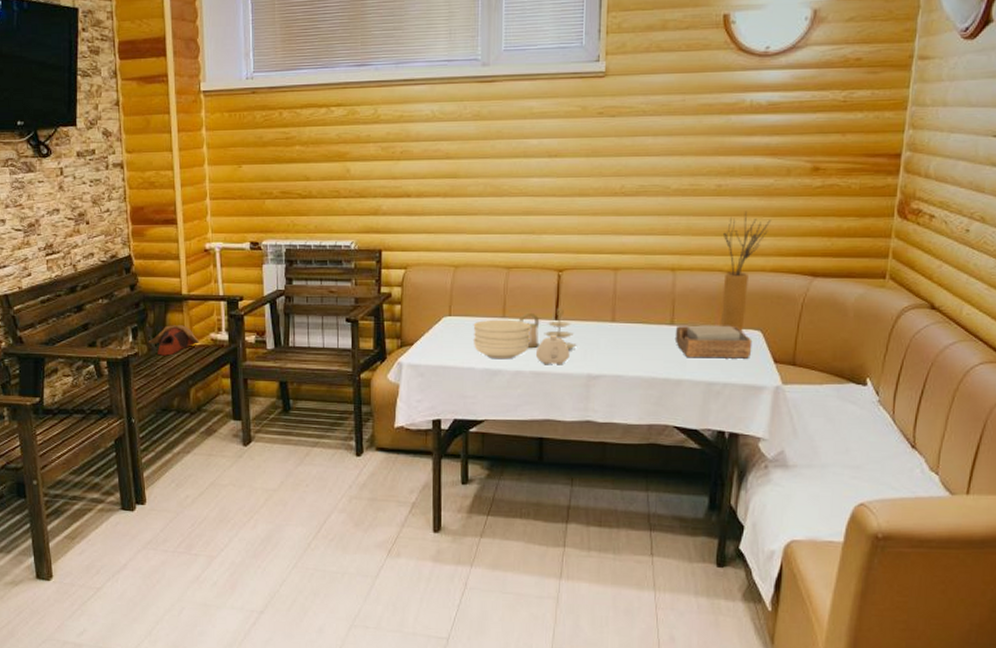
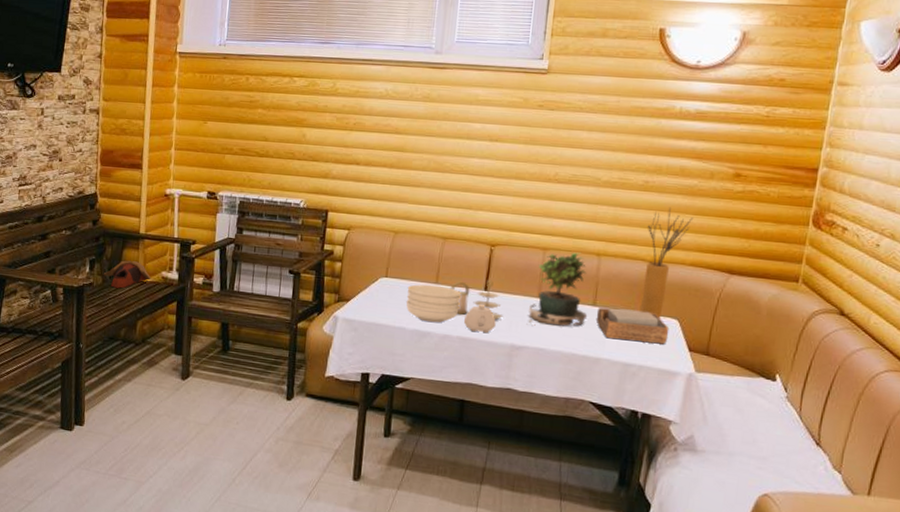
potted plant: none [602,269,666,353] -> present [526,252,588,327]

